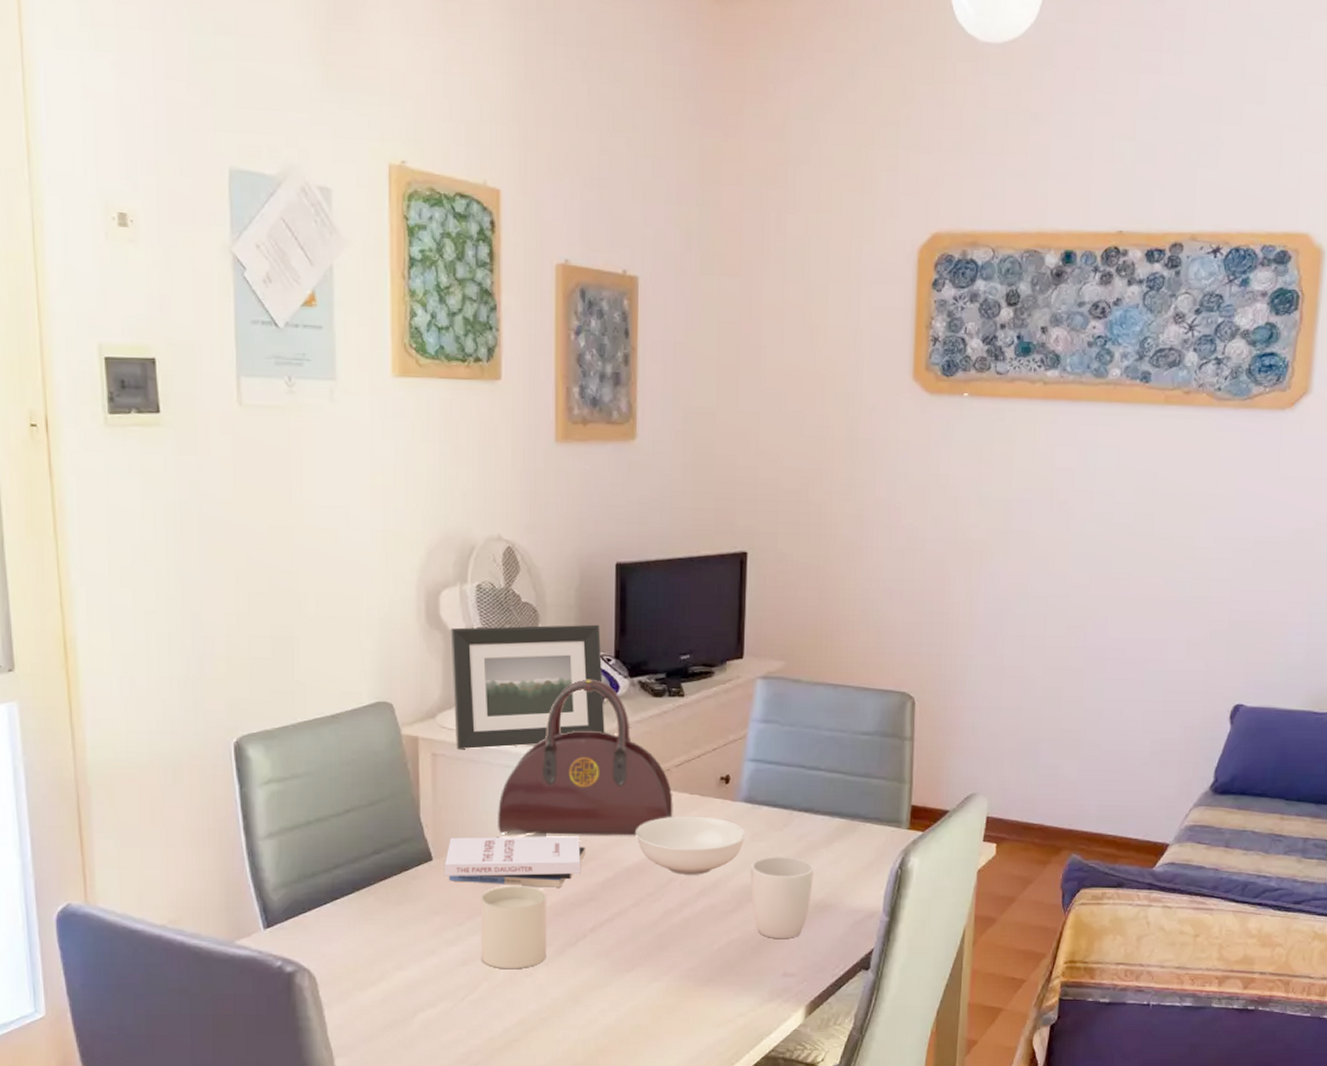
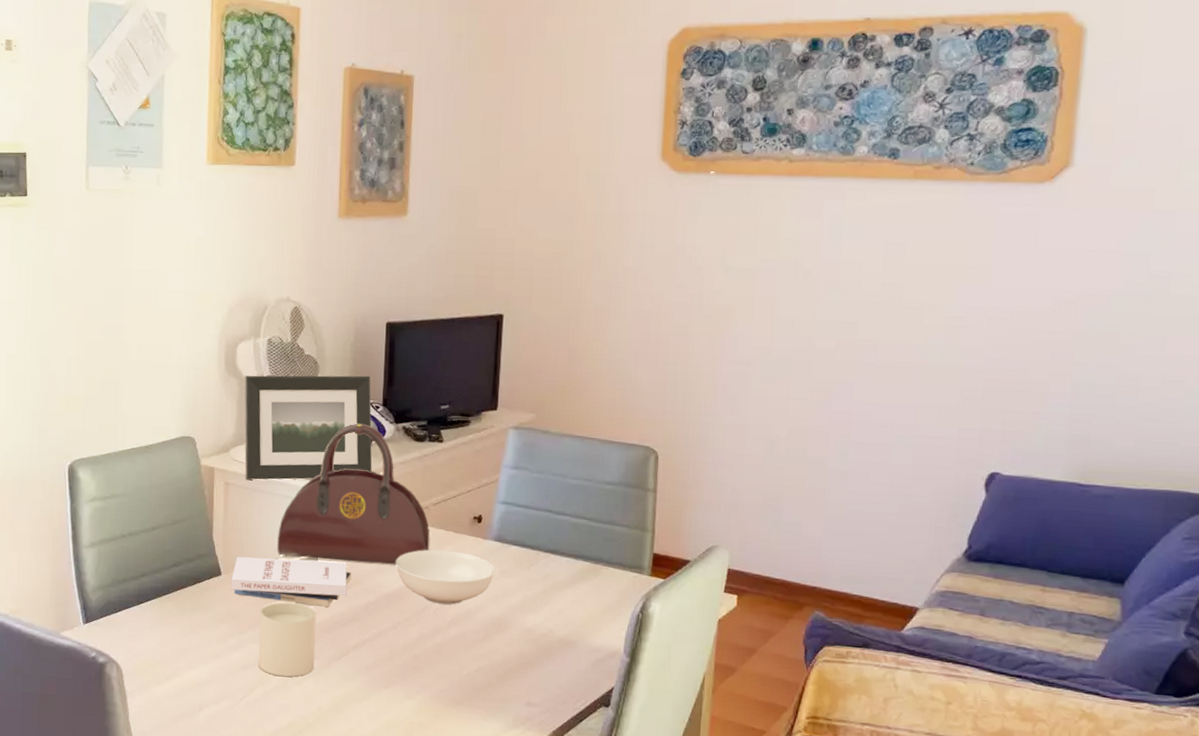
cup: present [750,857,814,938] -> none [498,592,558,671]

